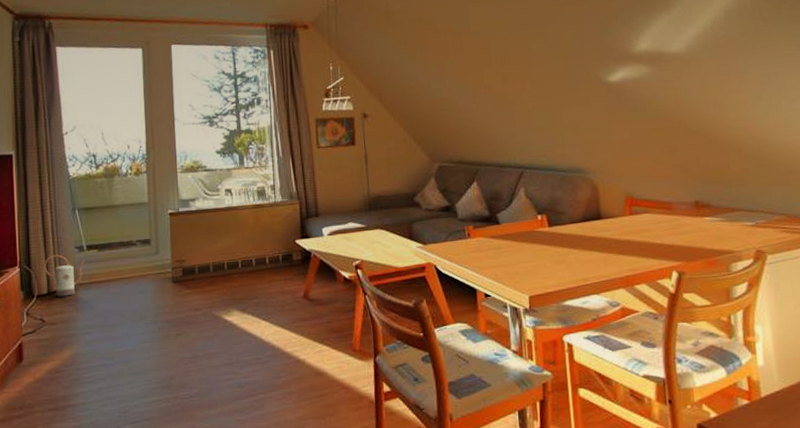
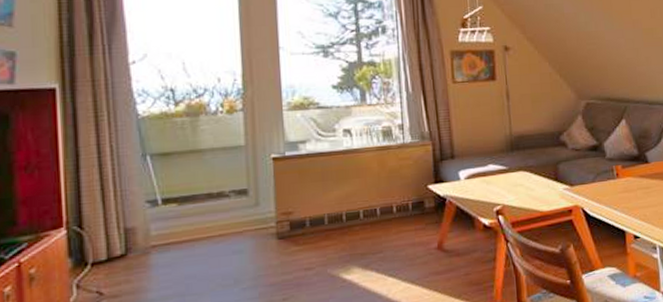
watering can: present [43,254,86,297] -> none [101,211,161,263]

